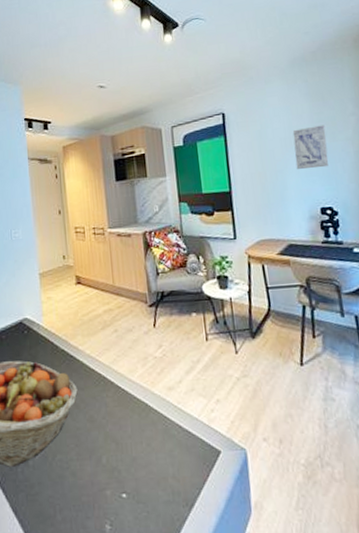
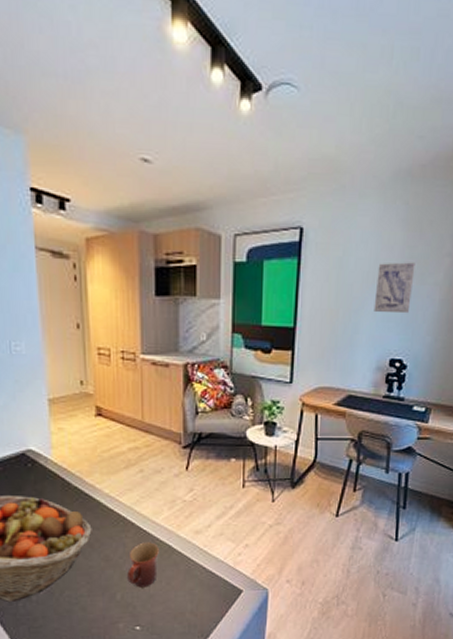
mug: none [110,401,138,450] -> present [127,542,159,588]

